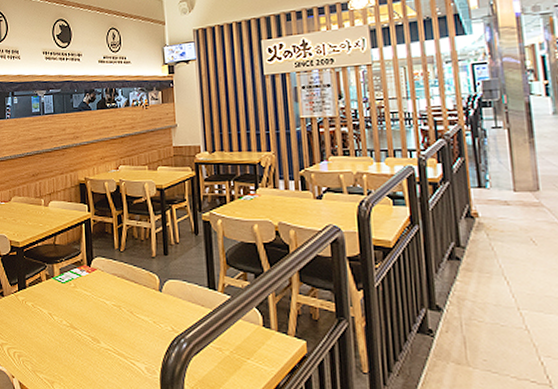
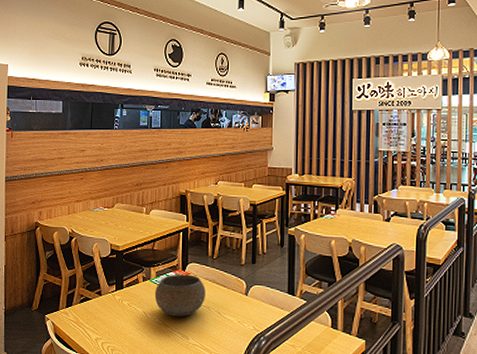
bowl: none [59,270,115,318] -> present [154,274,205,317]

